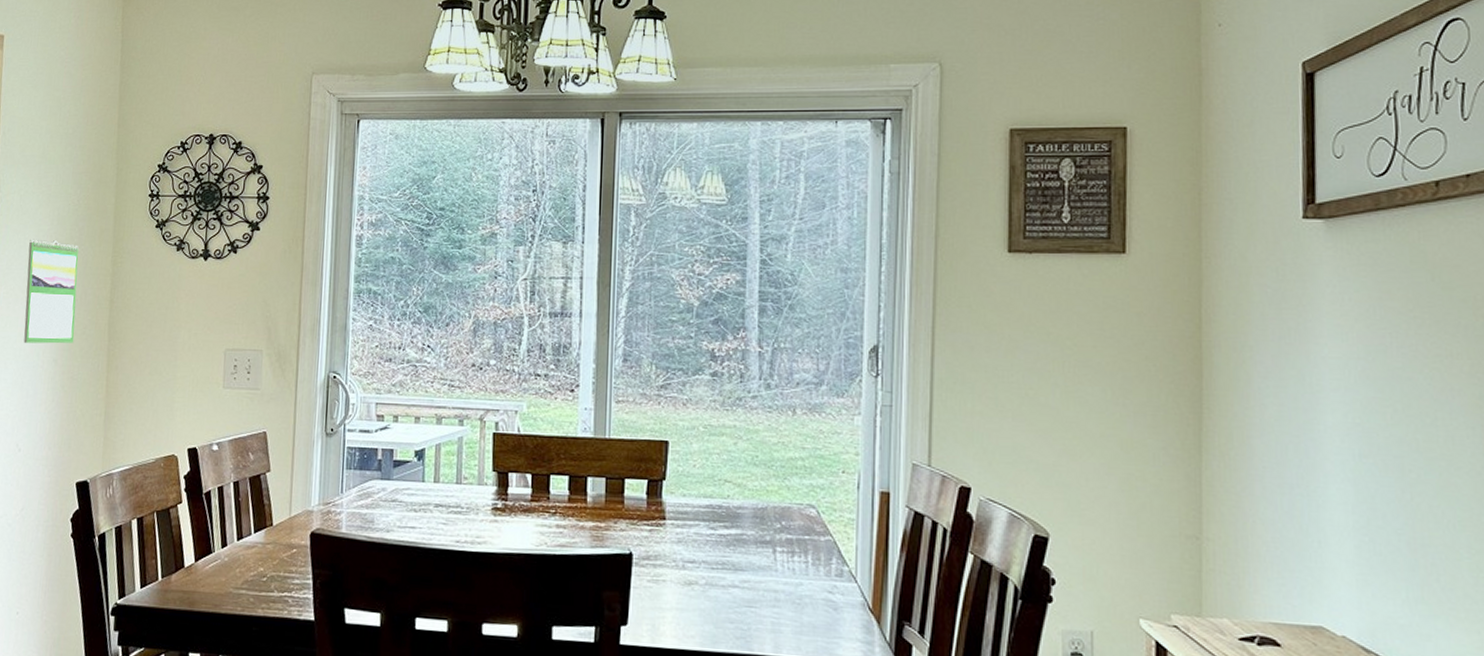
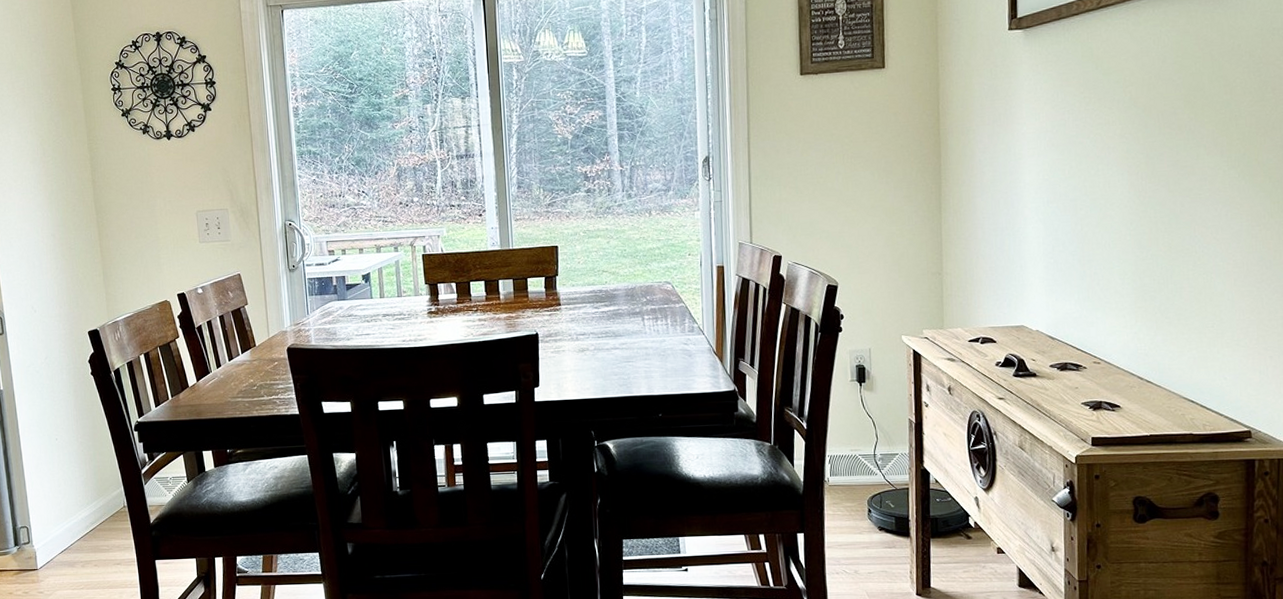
calendar: present [23,239,79,344] -> none [13,135,67,223]

